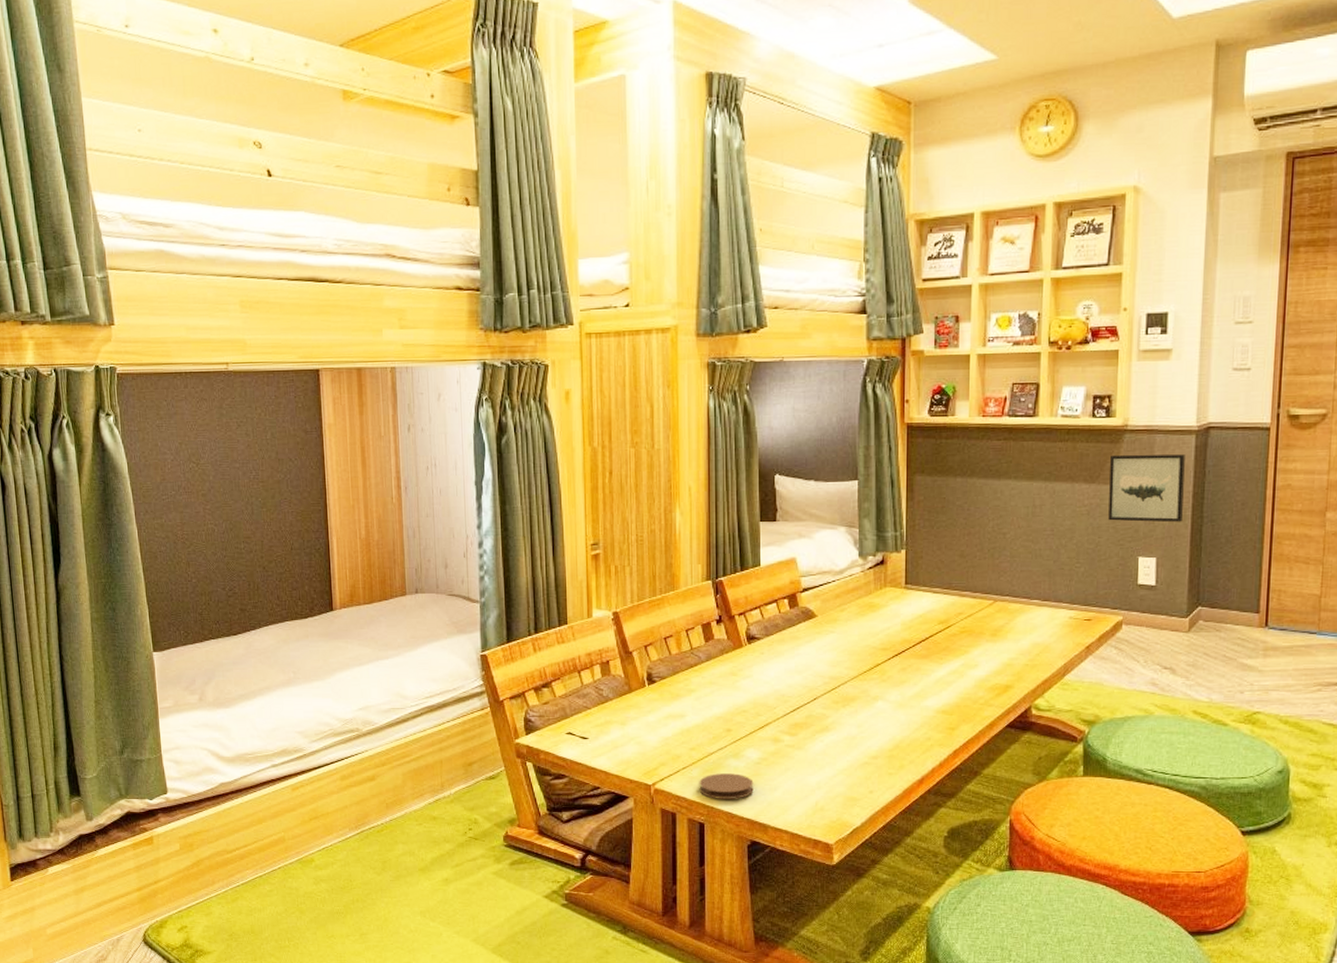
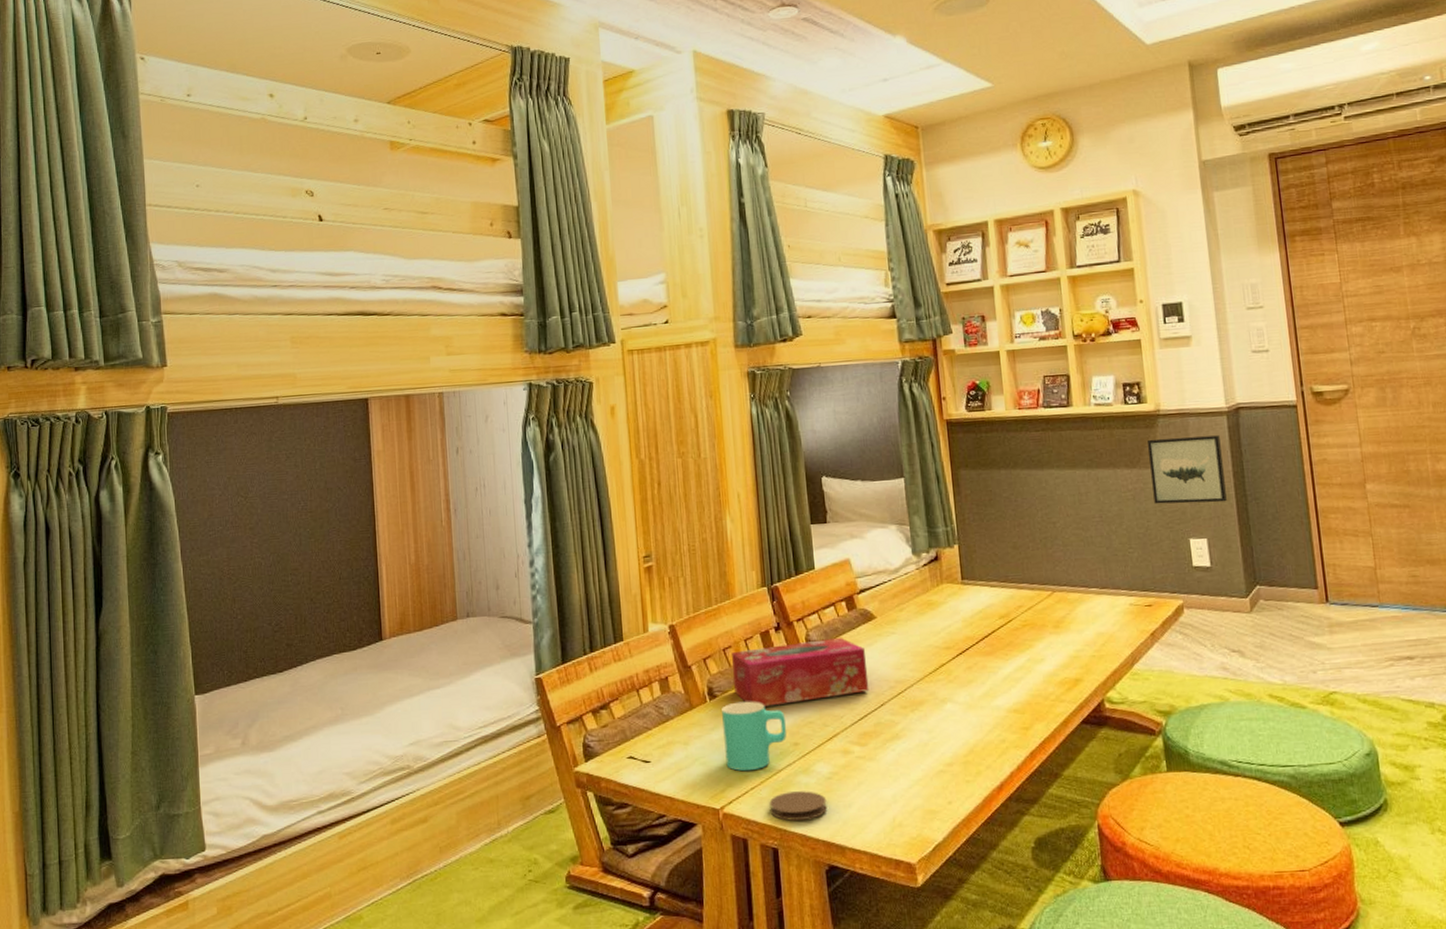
cup: none [659,688,720,751] -> present [722,701,787,771]
tissue box: none [671,633,804,694] -> present [730,637,869,707]

